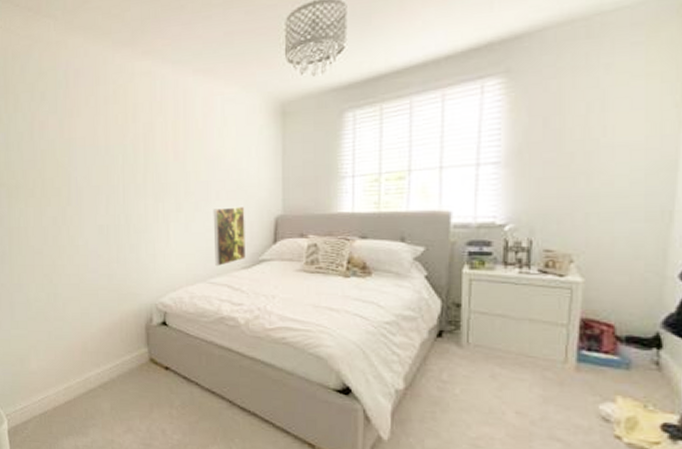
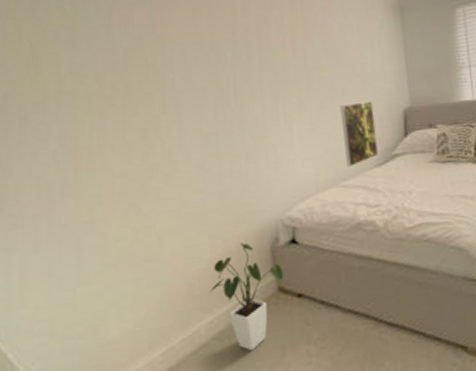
house plant: none [98,317,155,403] -> present [209,242,284,352]

